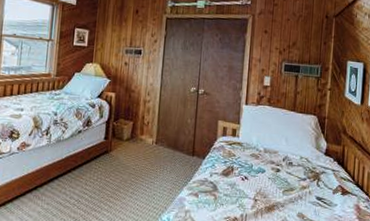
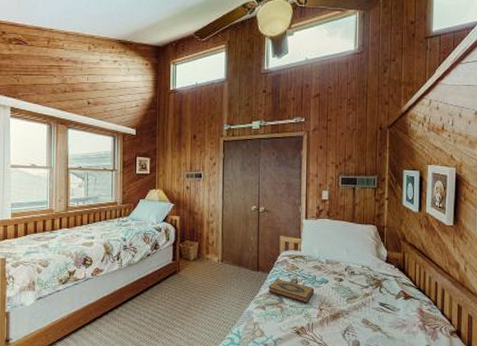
hardback book: none [203,165,251,193] -> present [268,279,315,303]

